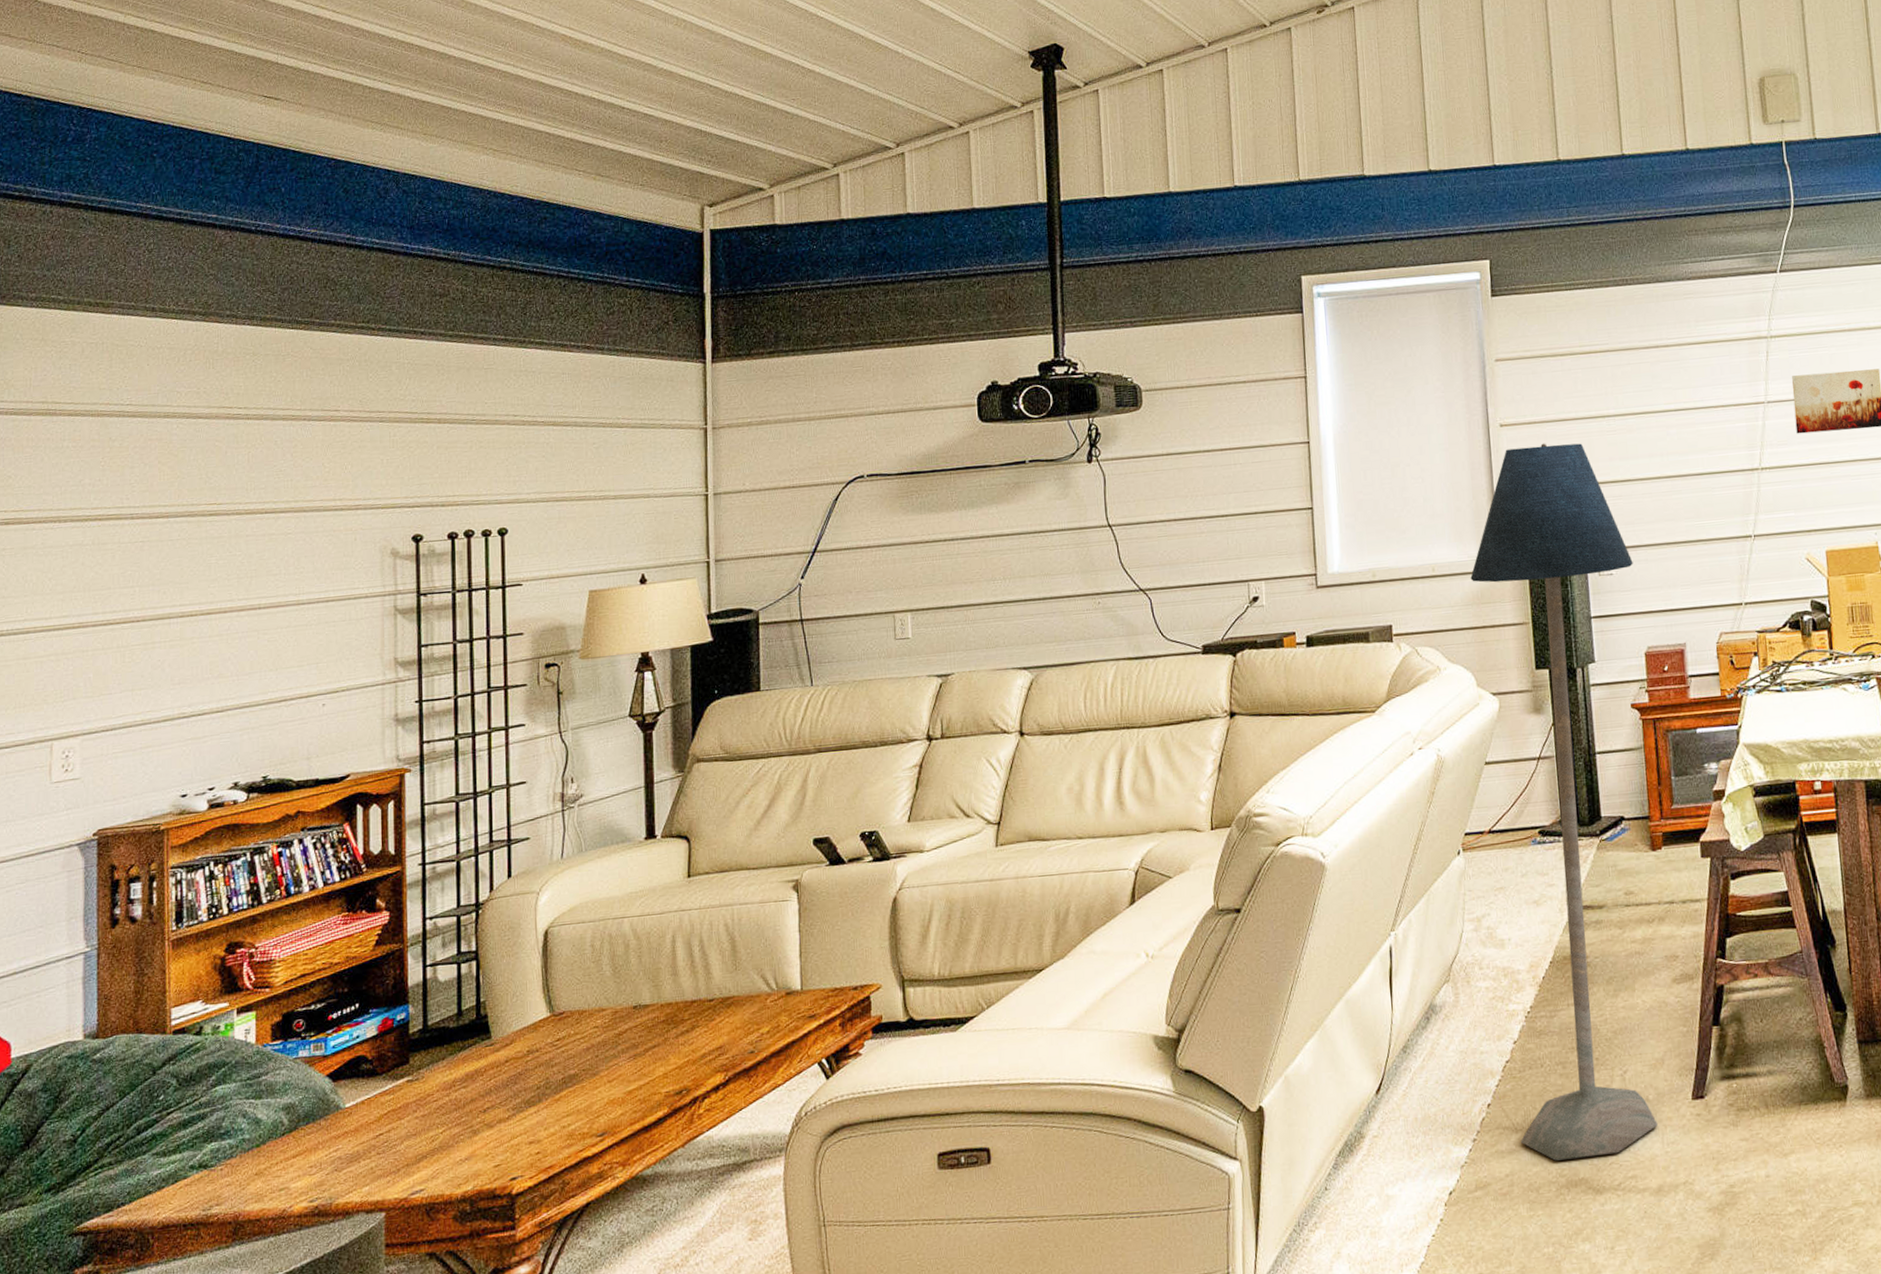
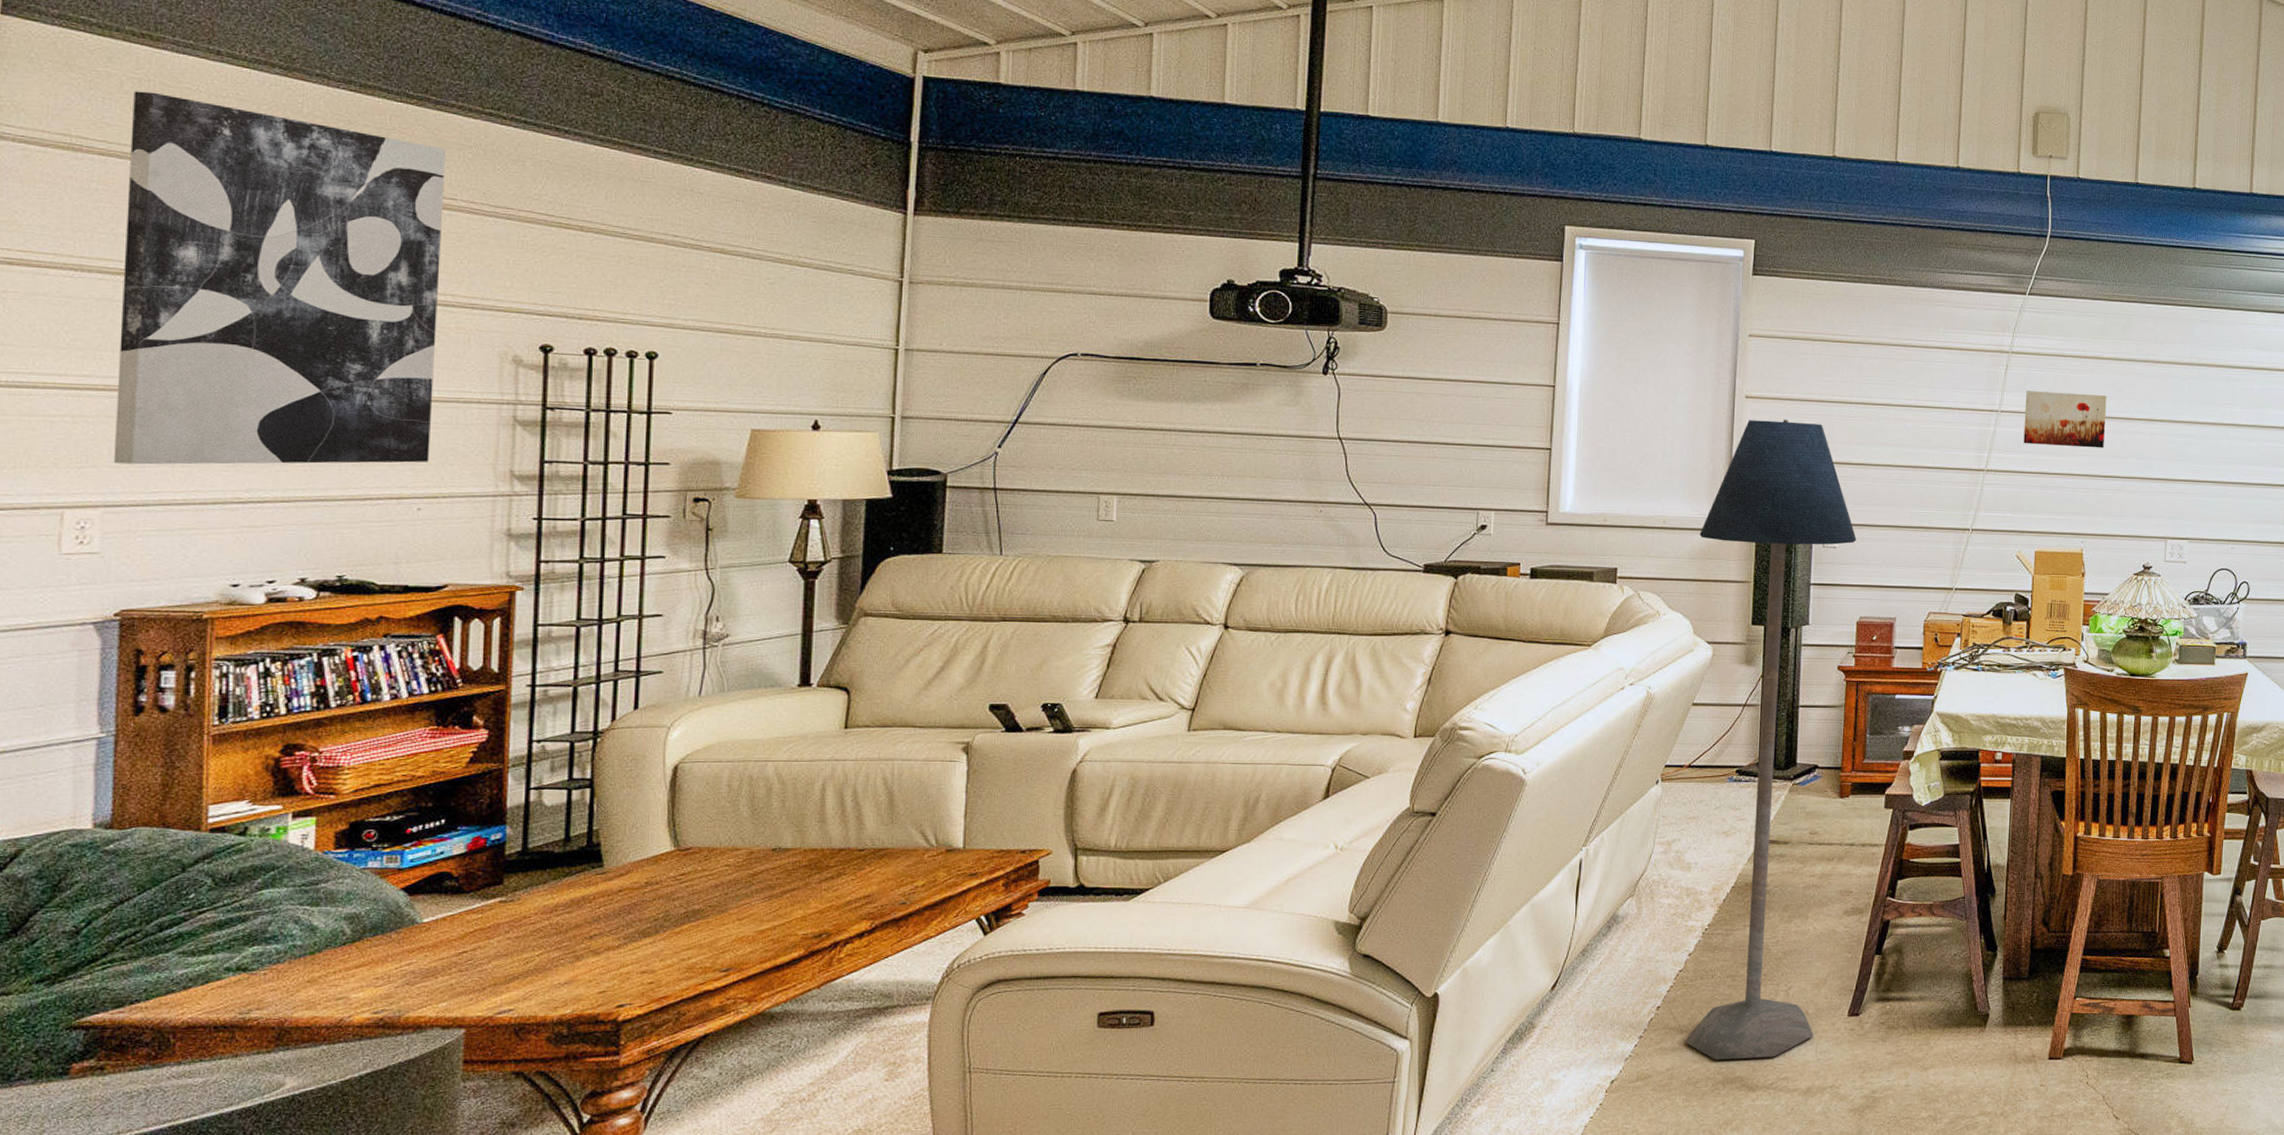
wall art: none [88,353,330,694] -> present [113,91,445,465]

